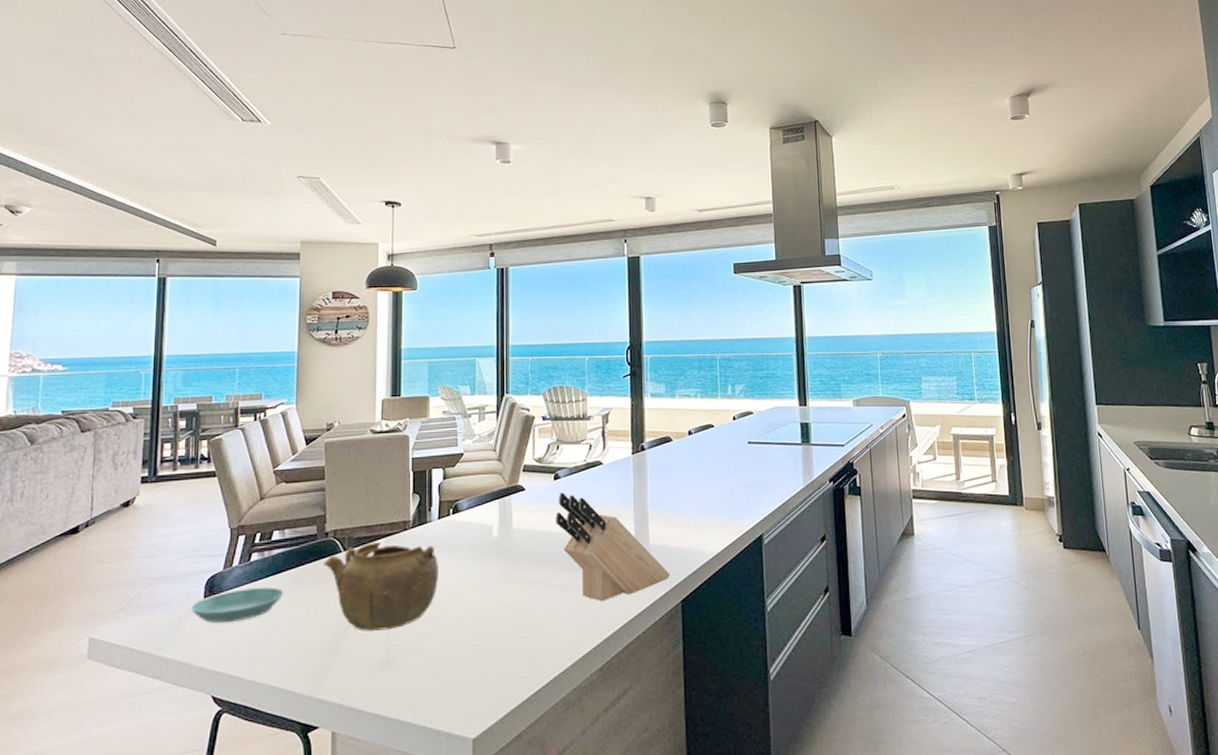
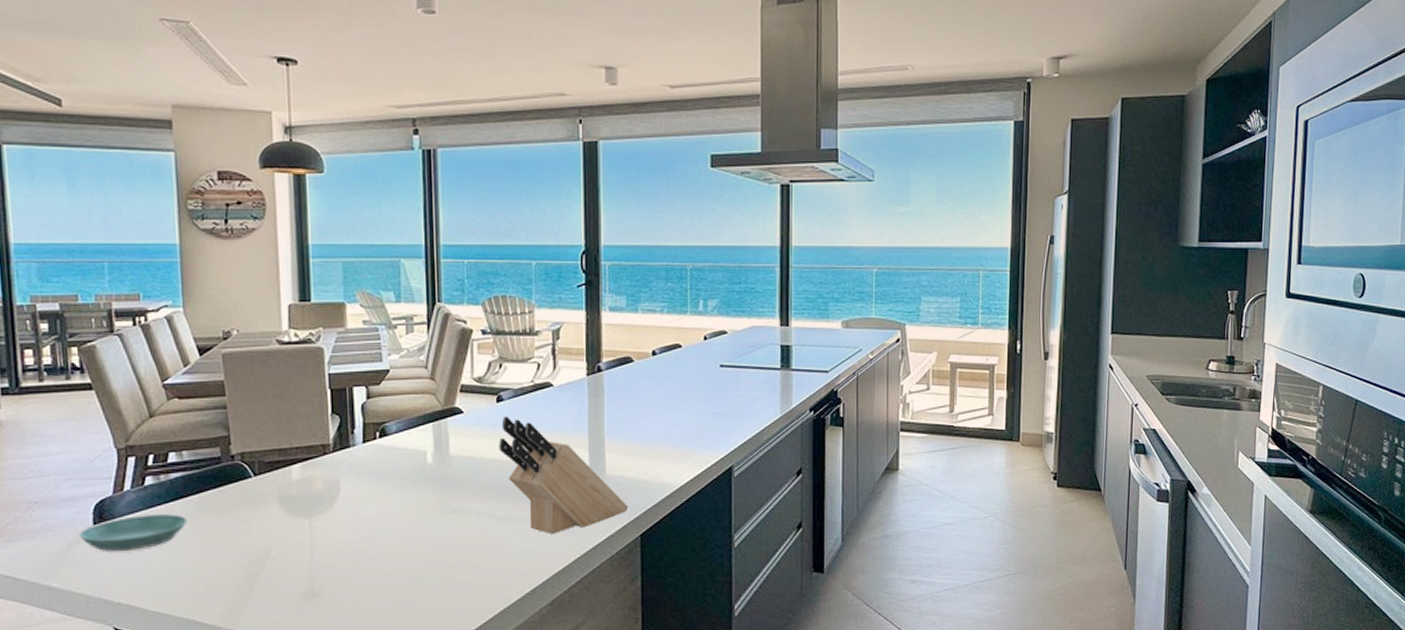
teapot: present [324,542,440,631] -> none [231,467,367,562]

